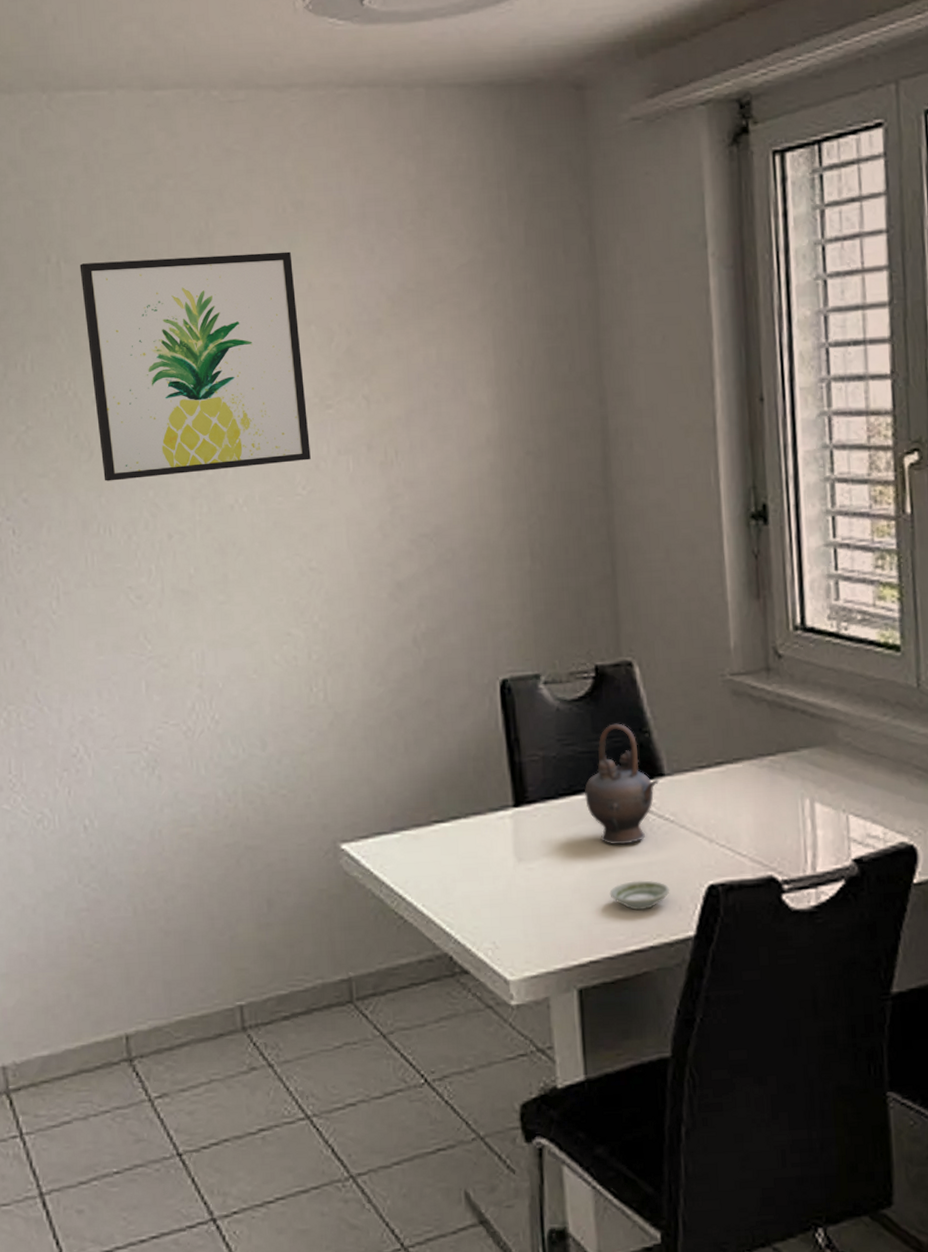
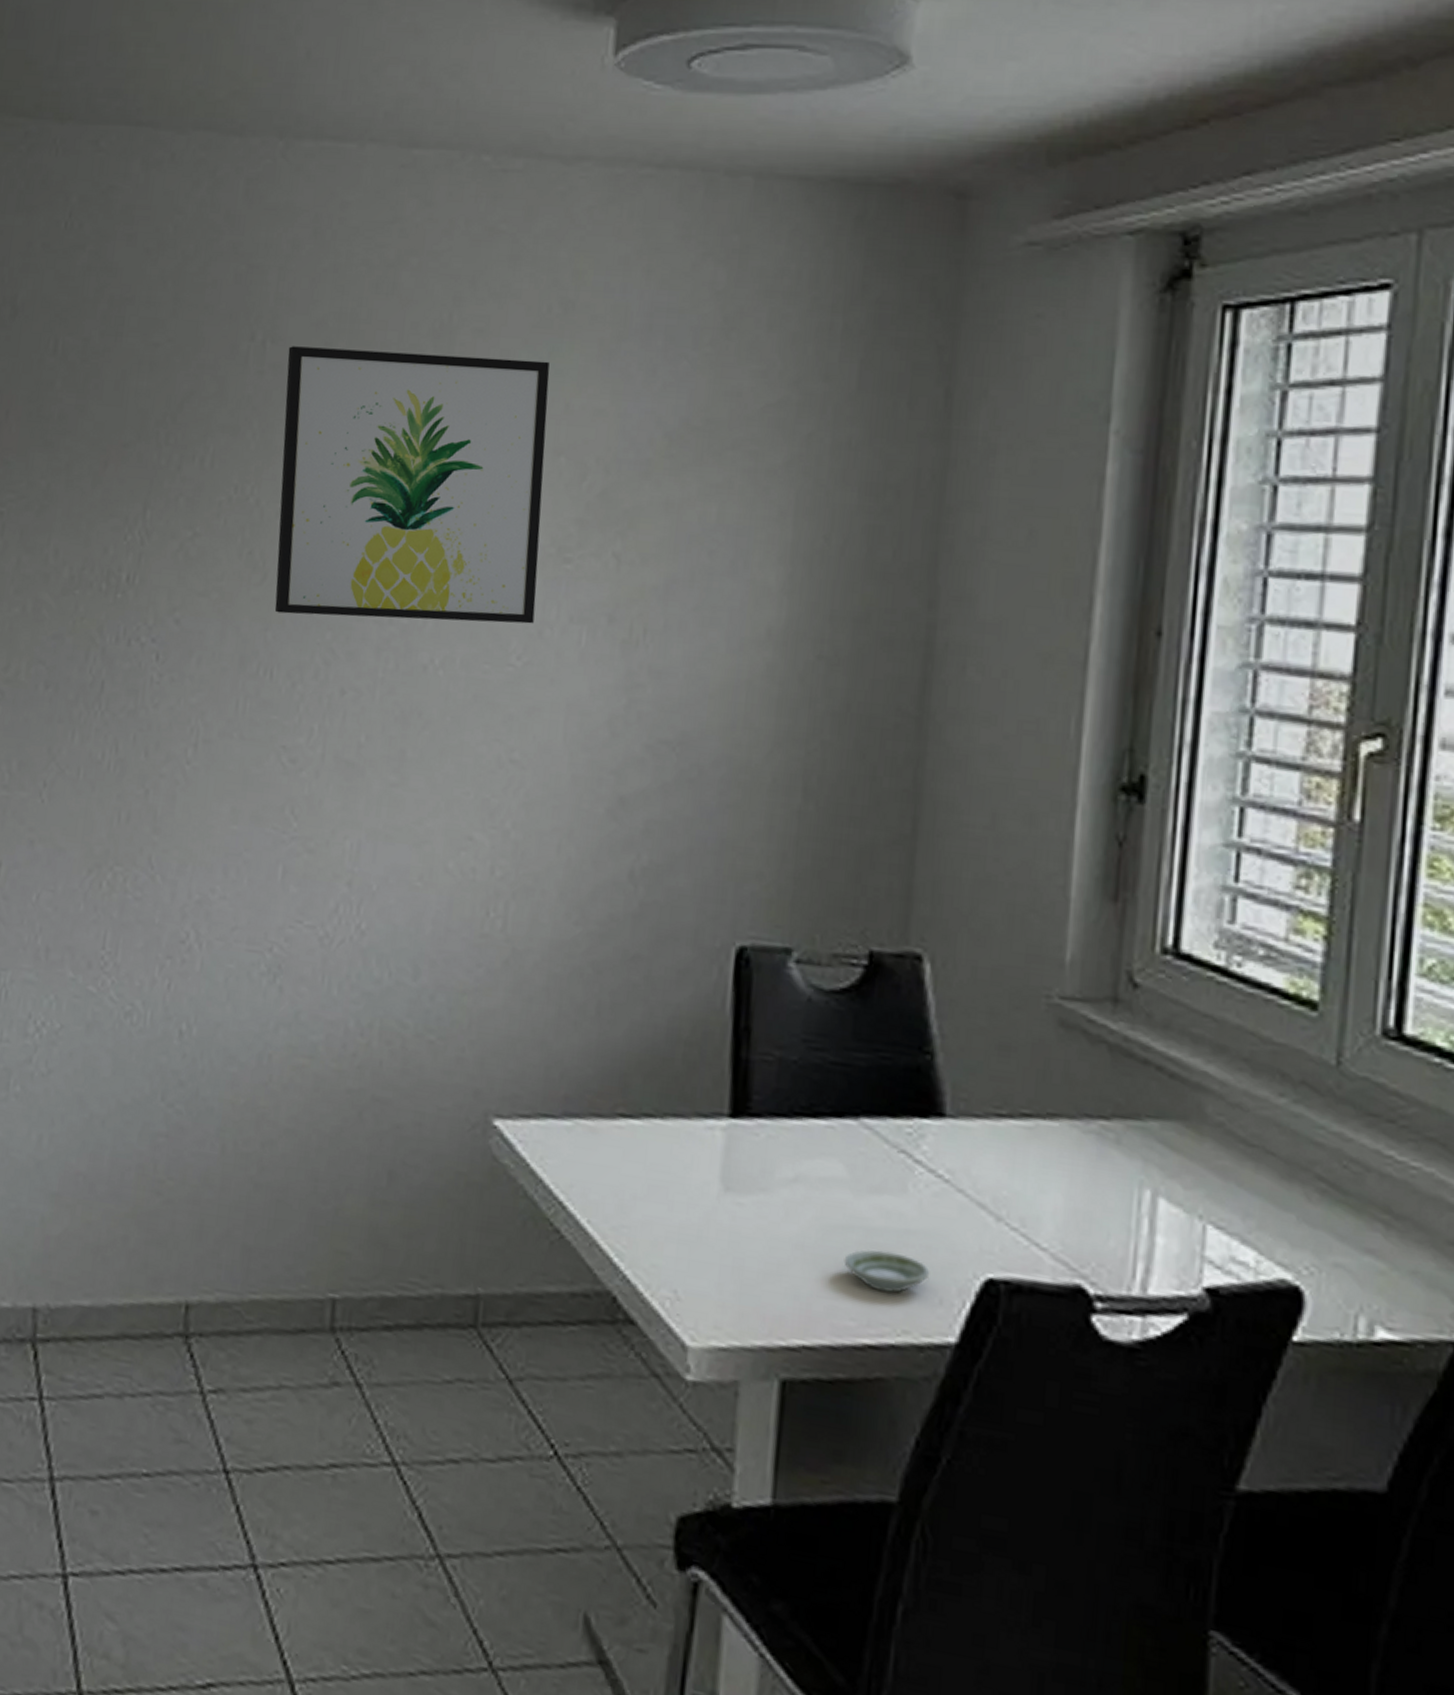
teapot: present [584,723,660,845] -> none [828,1033,937,1199]

